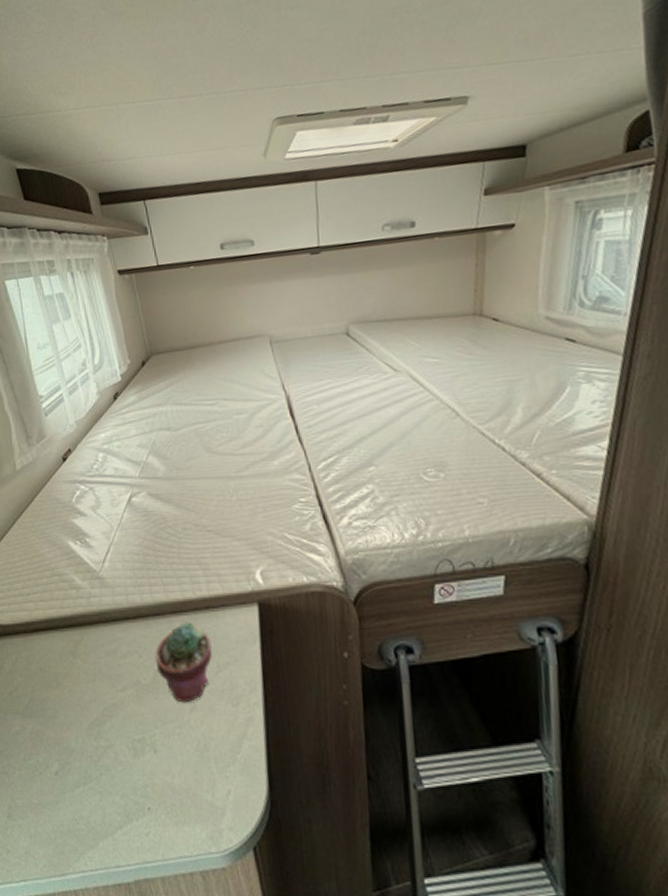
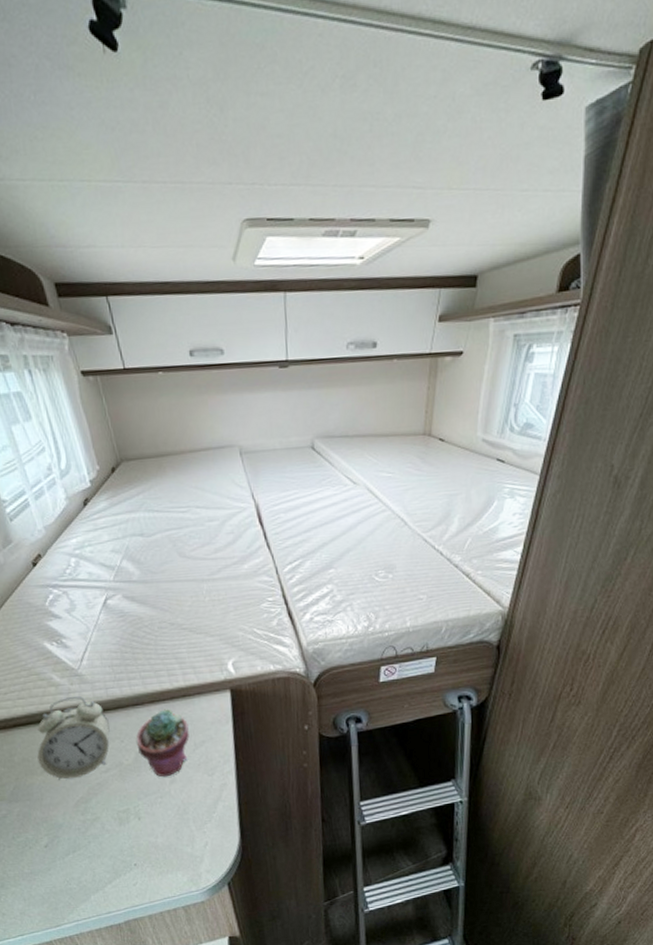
alarm clock: none [54,601,128,696] -> present [37,696,110,780]

